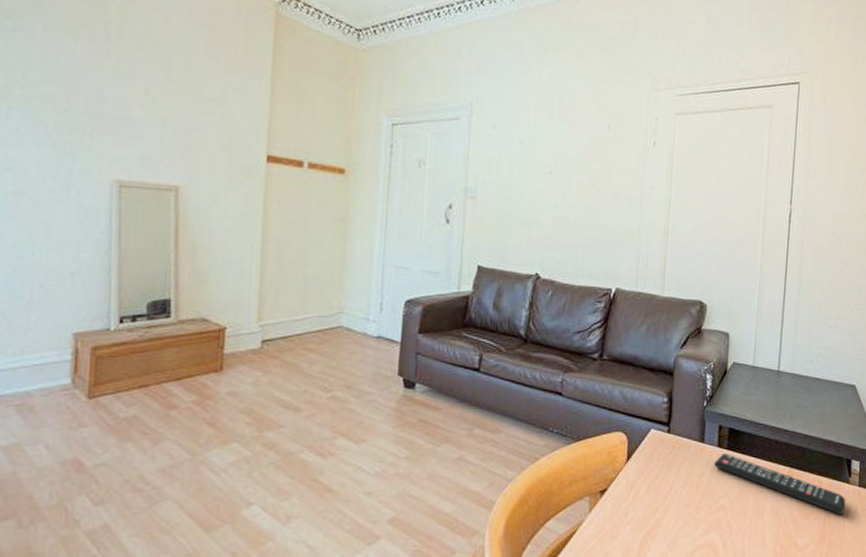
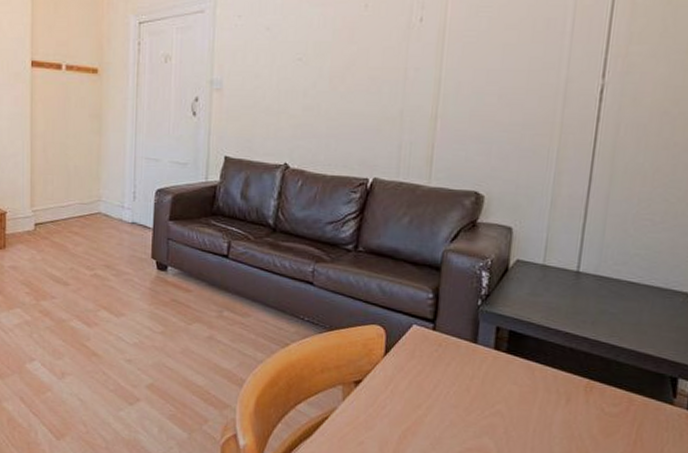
remote control: present [714,454,846,516] -> none [489,357,668,440]

